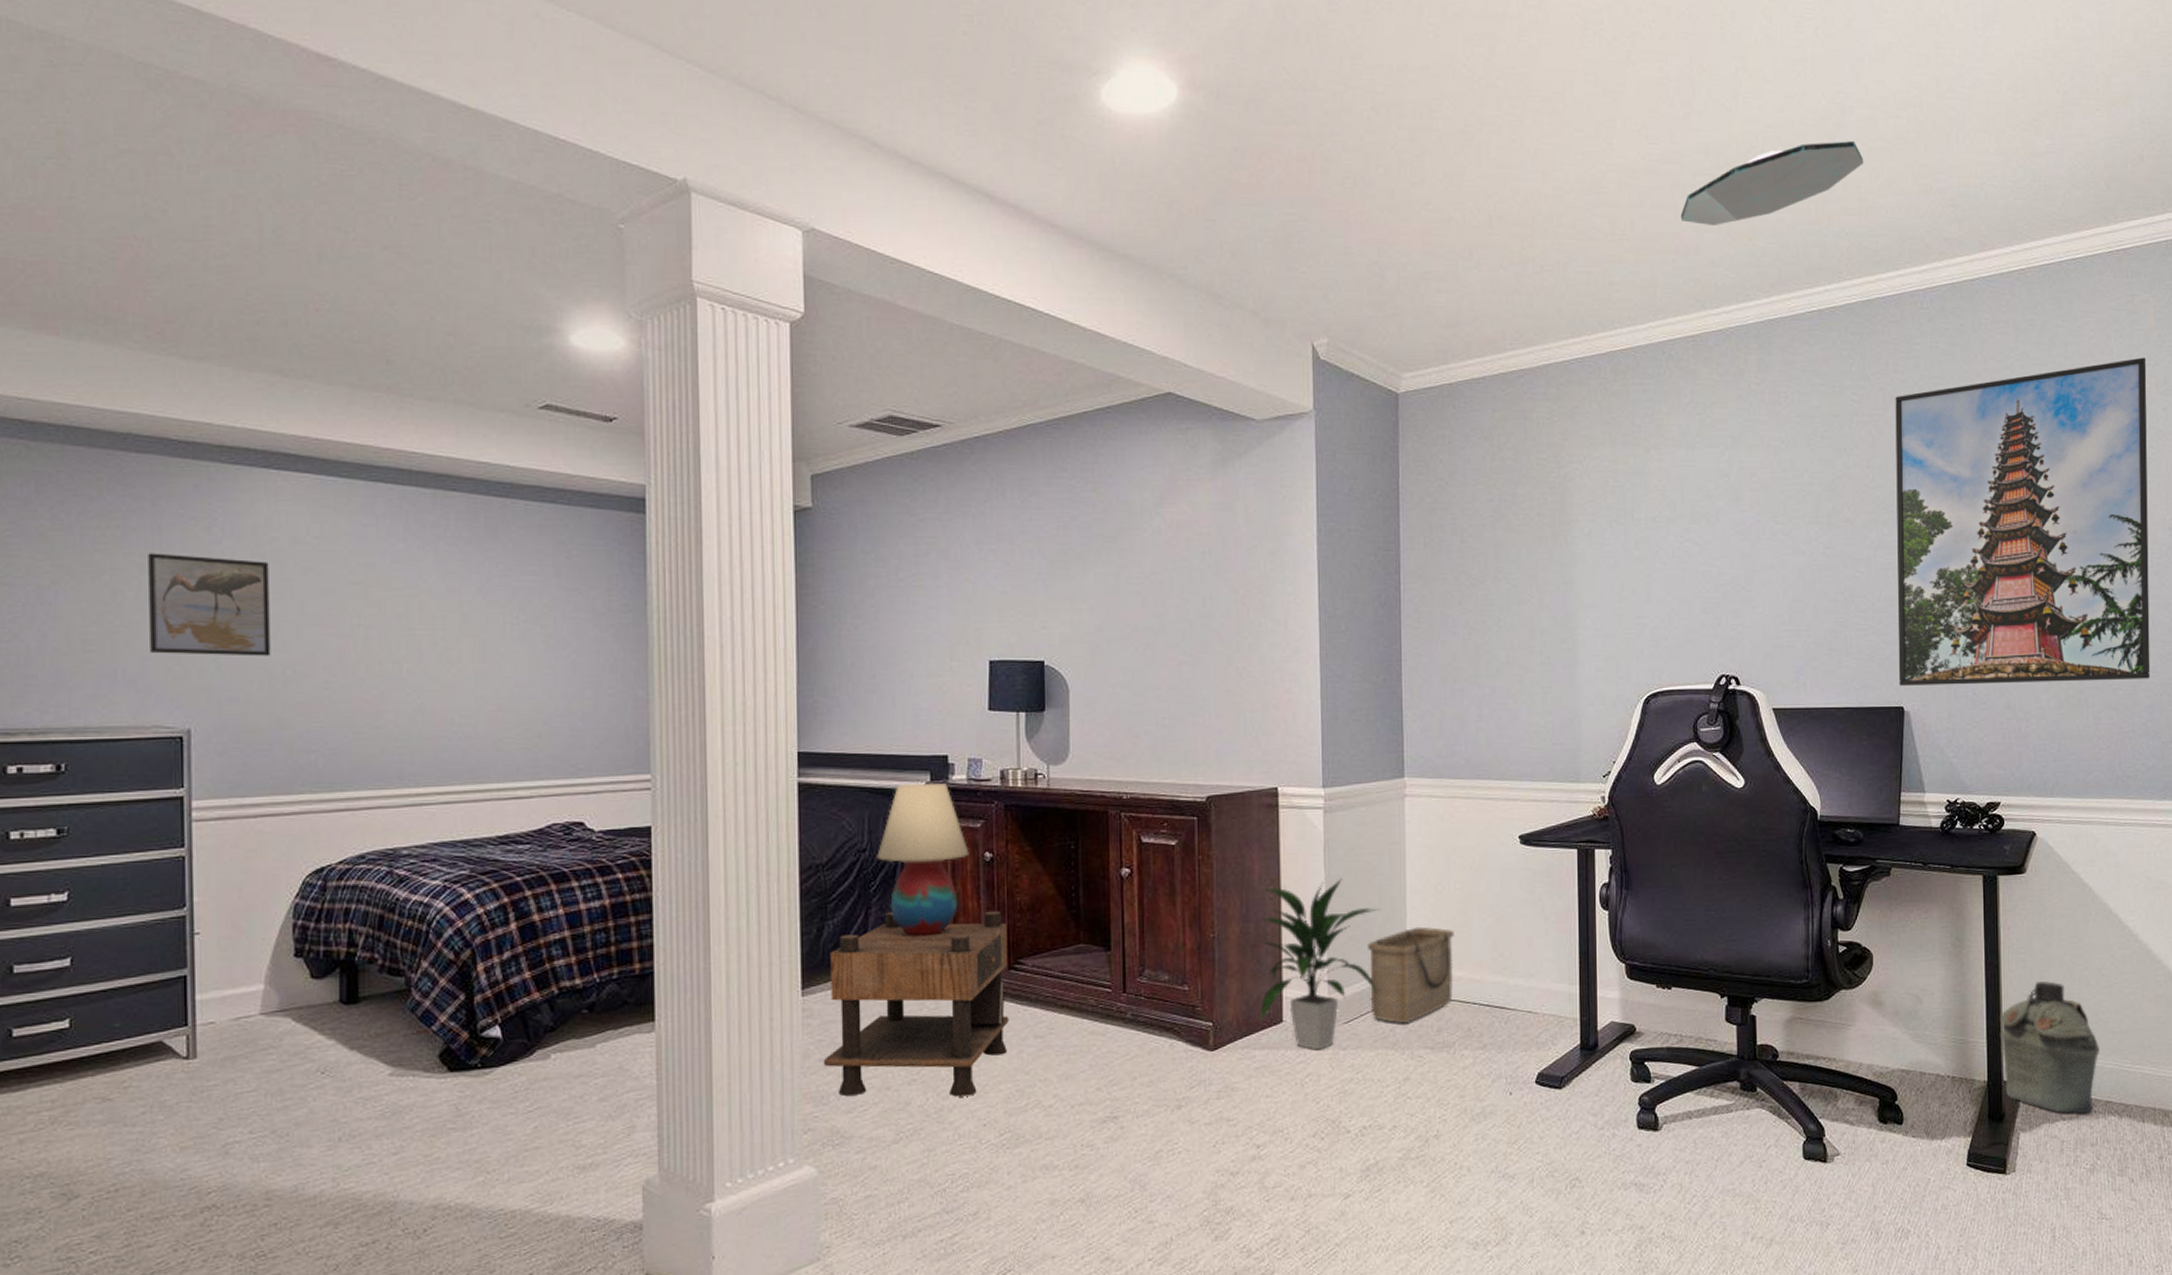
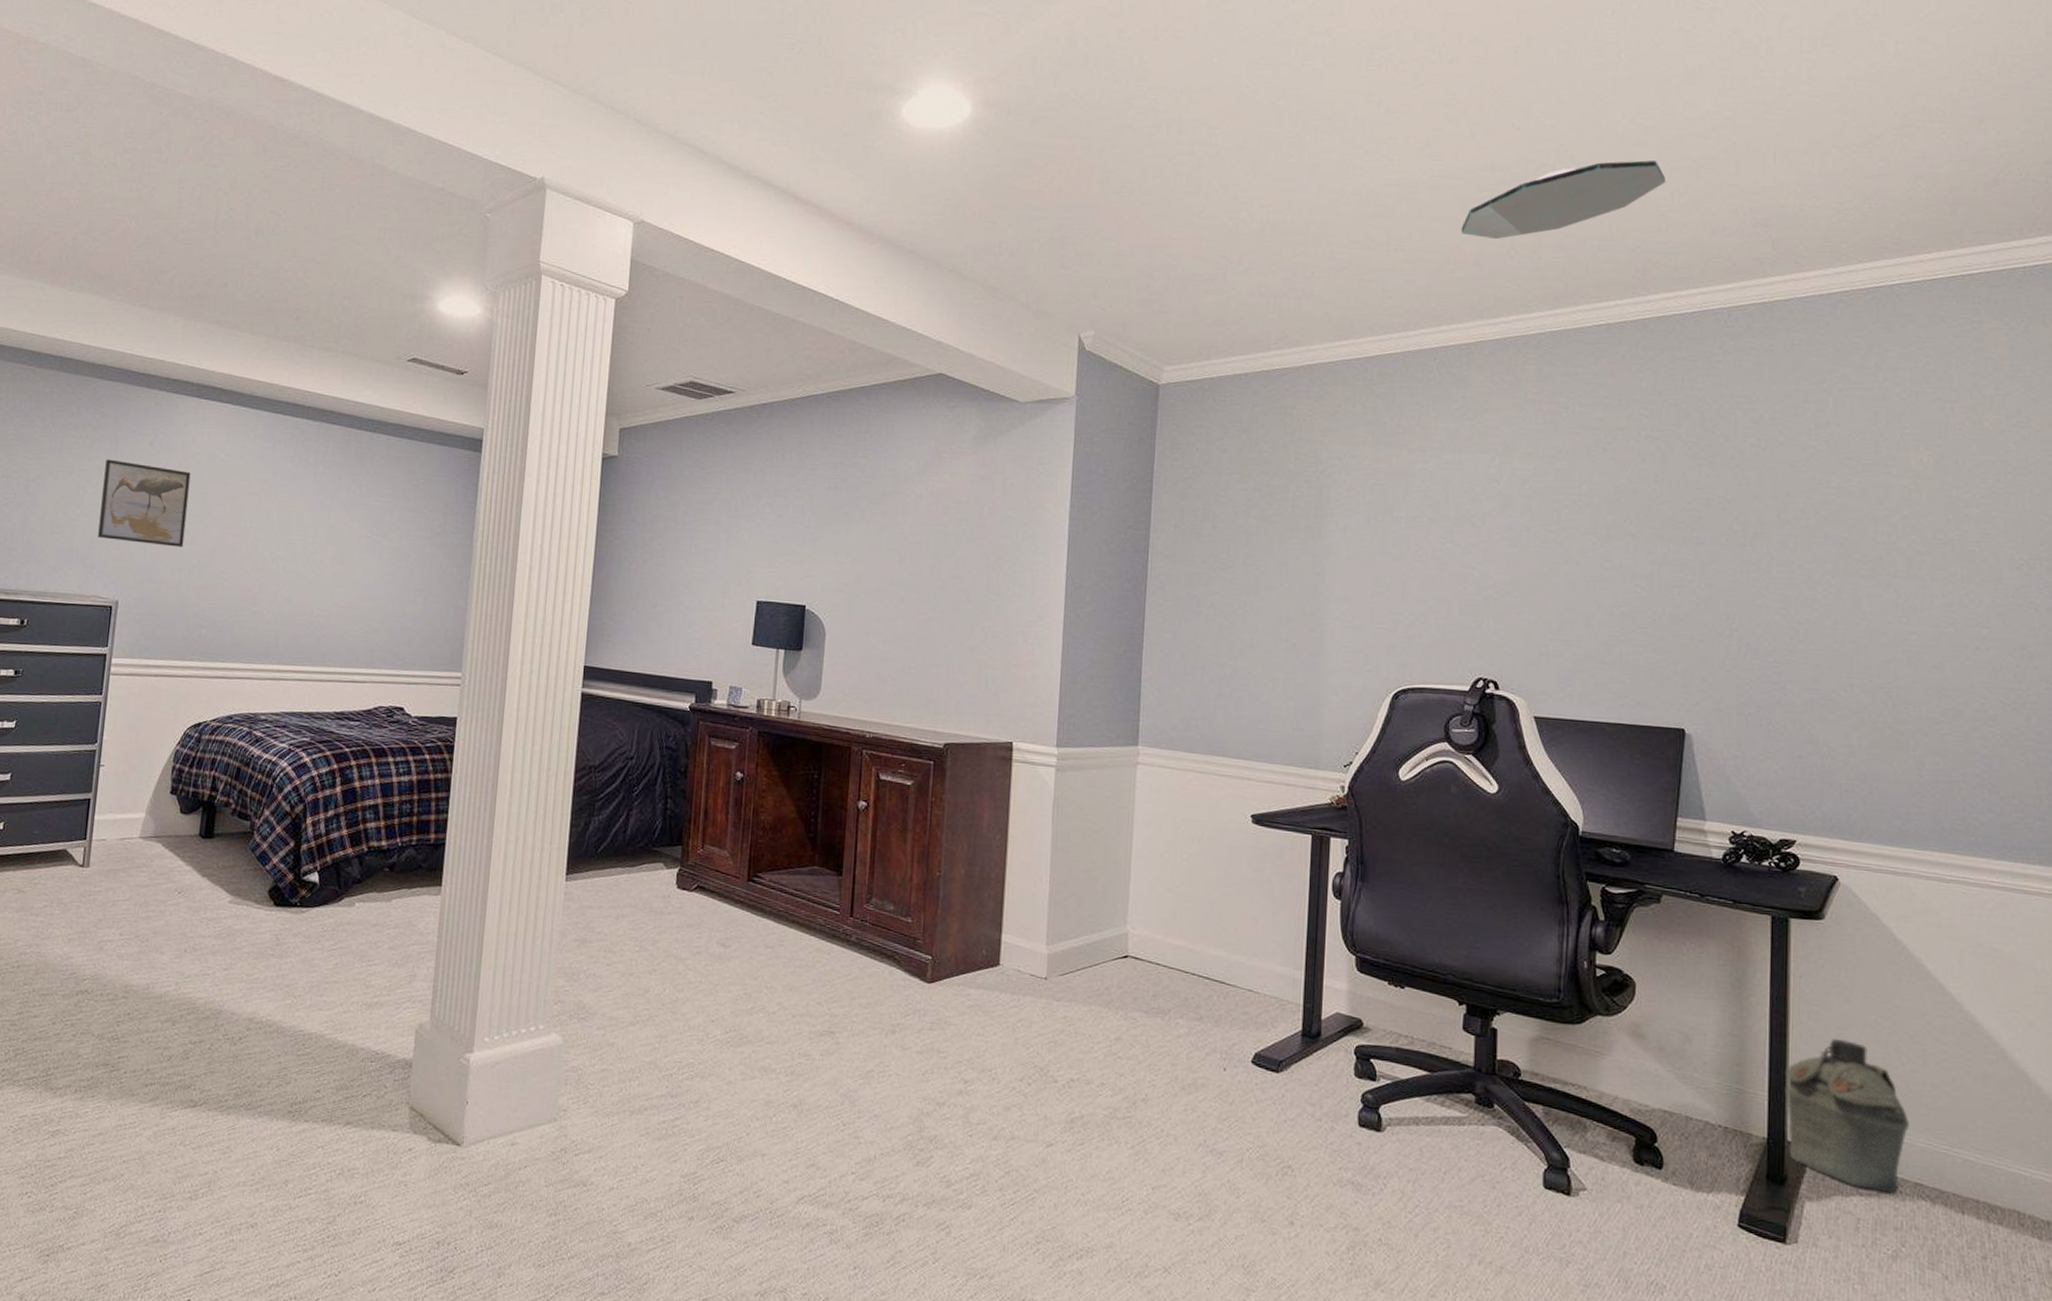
nightstand: present [823,911,1009,1097] -> none [577,815,750,992]
table lamp: present [877,782,969,937] -> none [642,703,723,842]
indoor plant: present [1256,879,1380,1050] -> none [977,834,1104,998]
basket: present [1366,926,1454,1024] -> none [1088,891,1178,984]
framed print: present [1895,357,2151,686] -> none [1680,386,1995,727]

